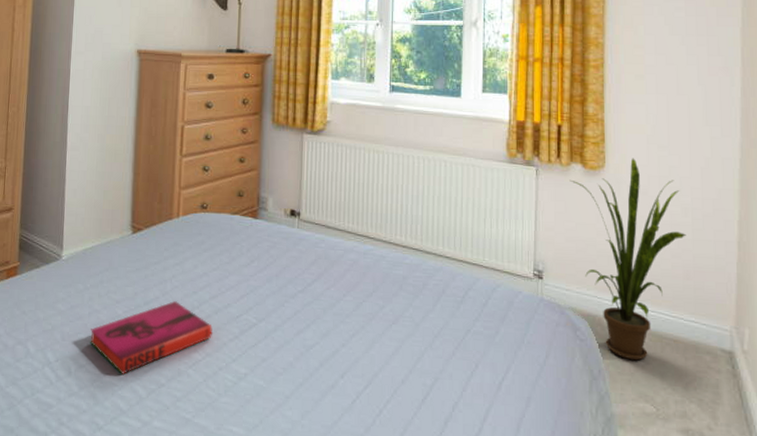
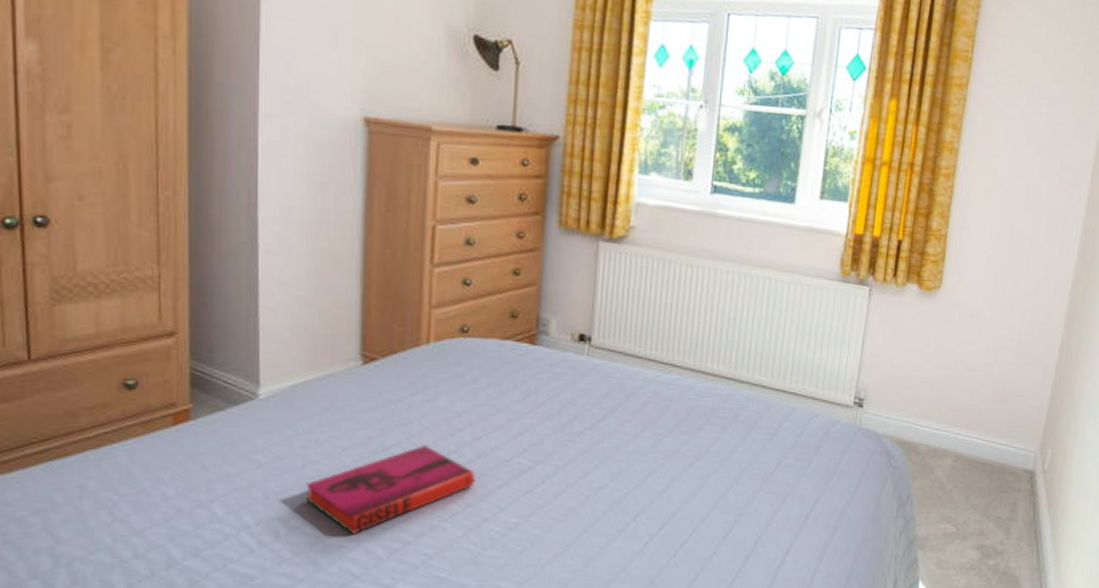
house plant: present [569,158,687,361] -> none [903,278,1011,485]

